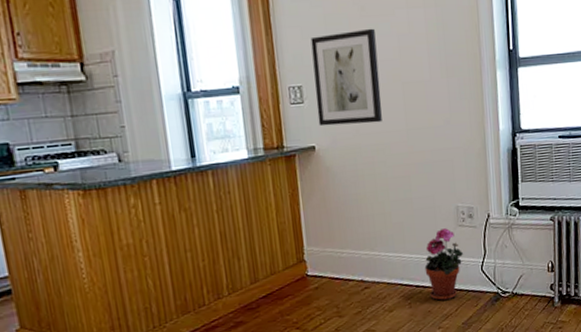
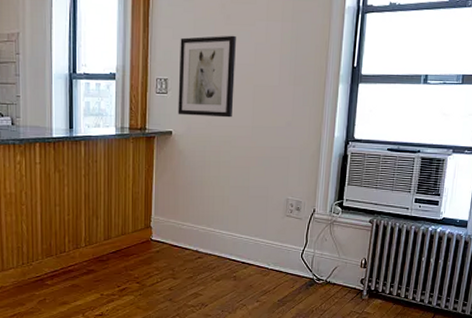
potted plant: present [424,228,464,301] -> none [251,216,288,279]

